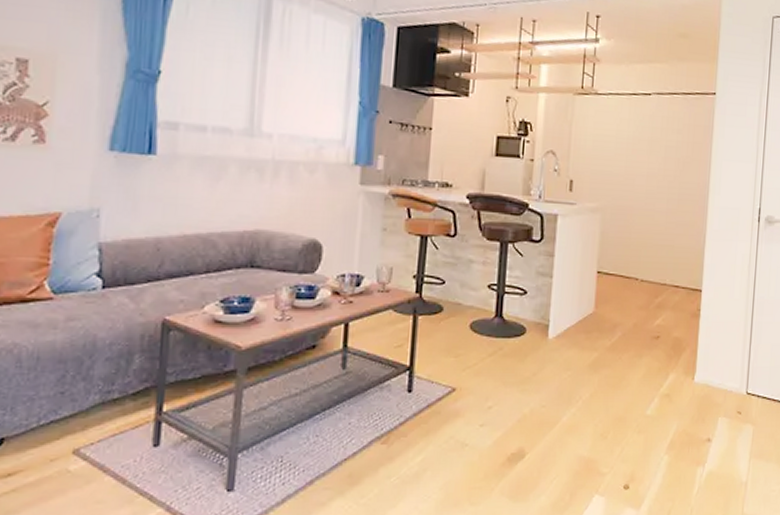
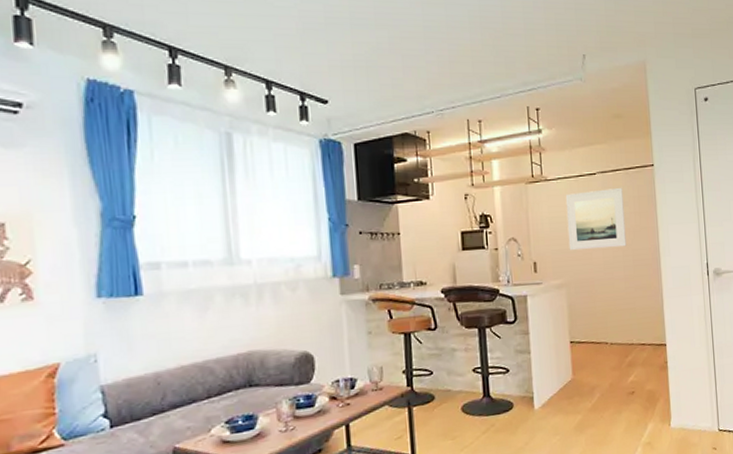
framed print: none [610,111,678,178] -> present [565,187,627,251]

